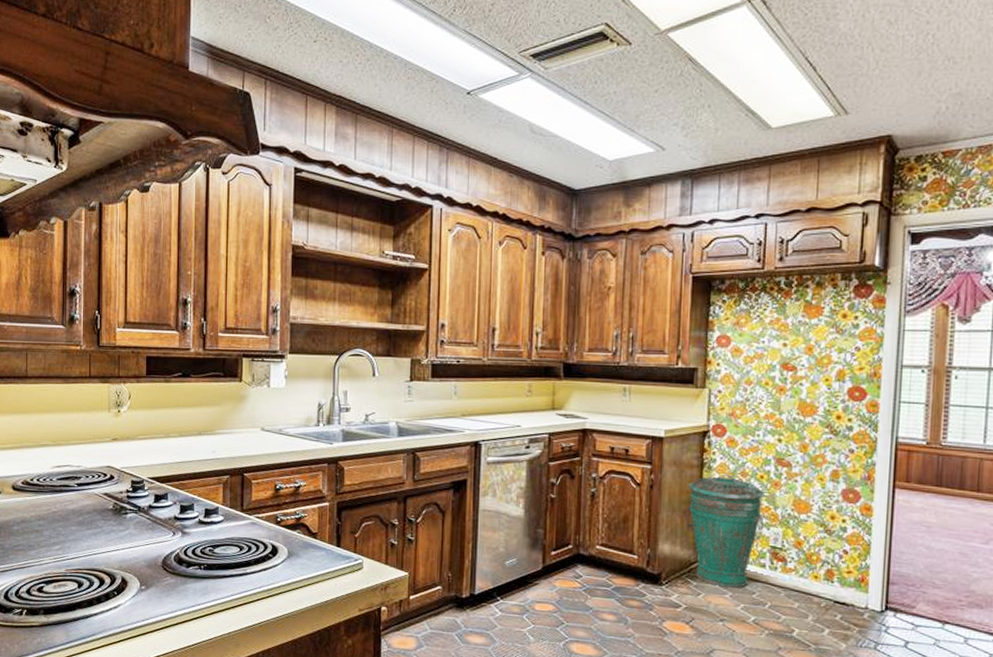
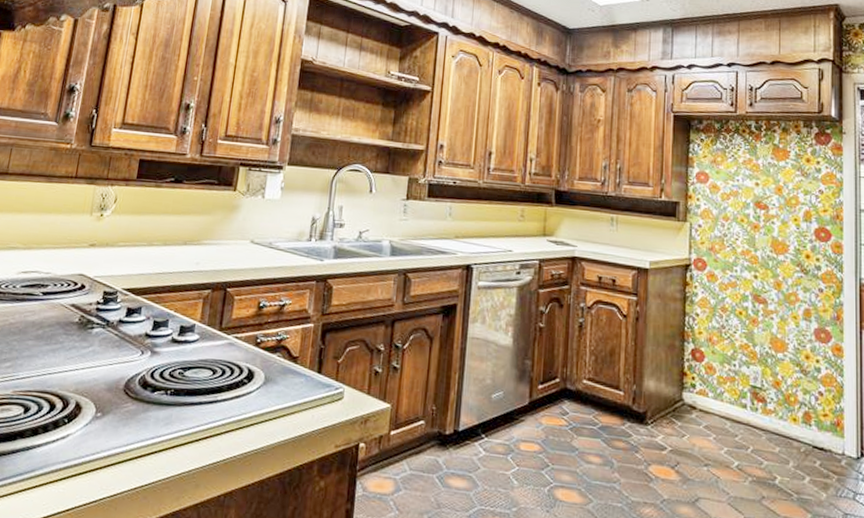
trash can: present [686,474,764,588] -> none [671,308,743,430]

